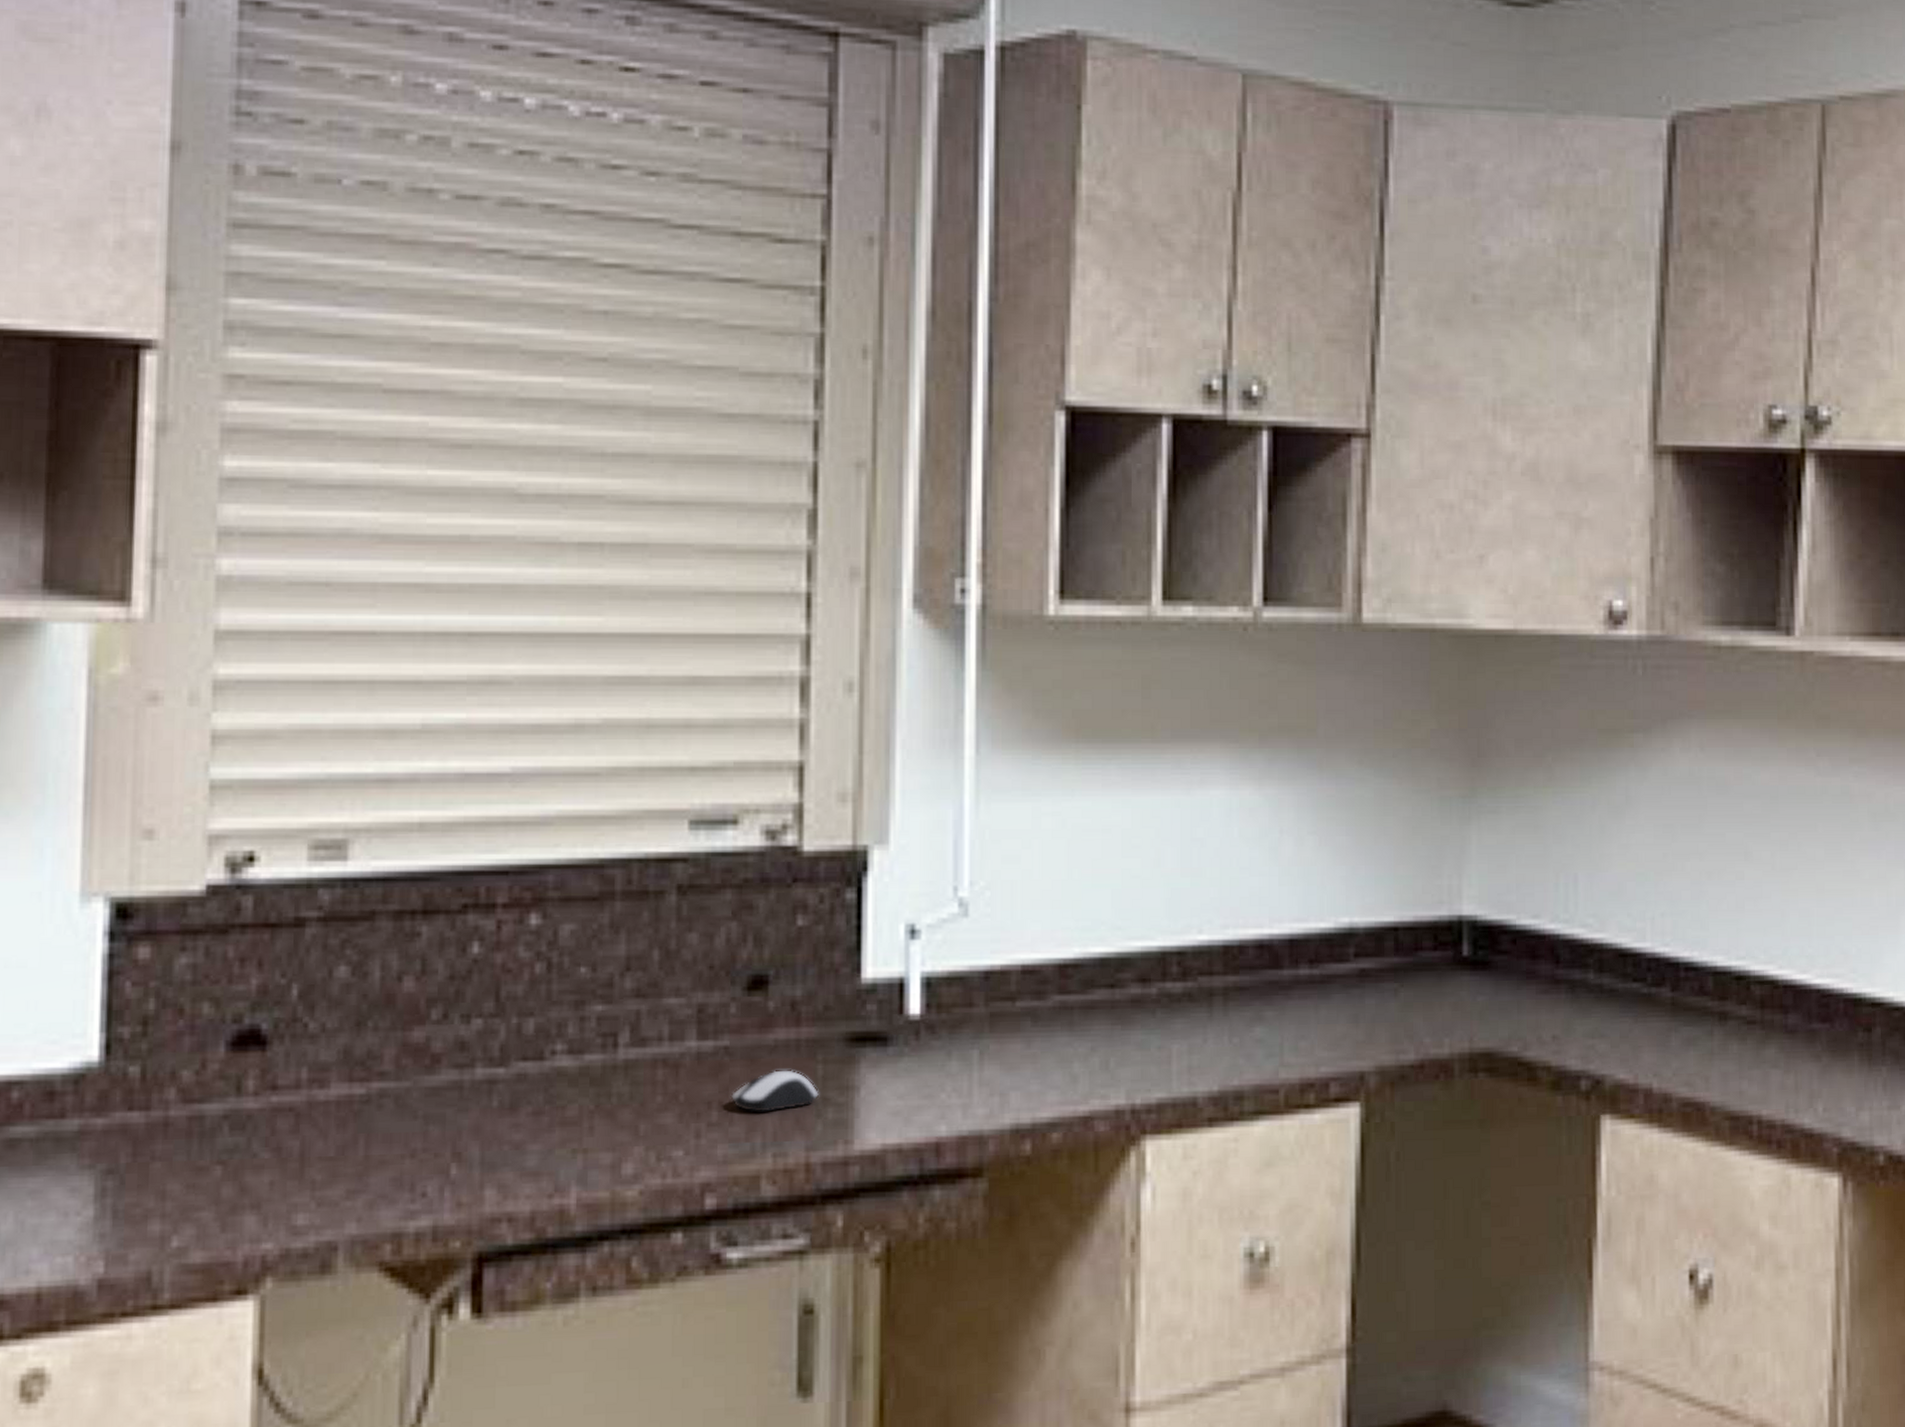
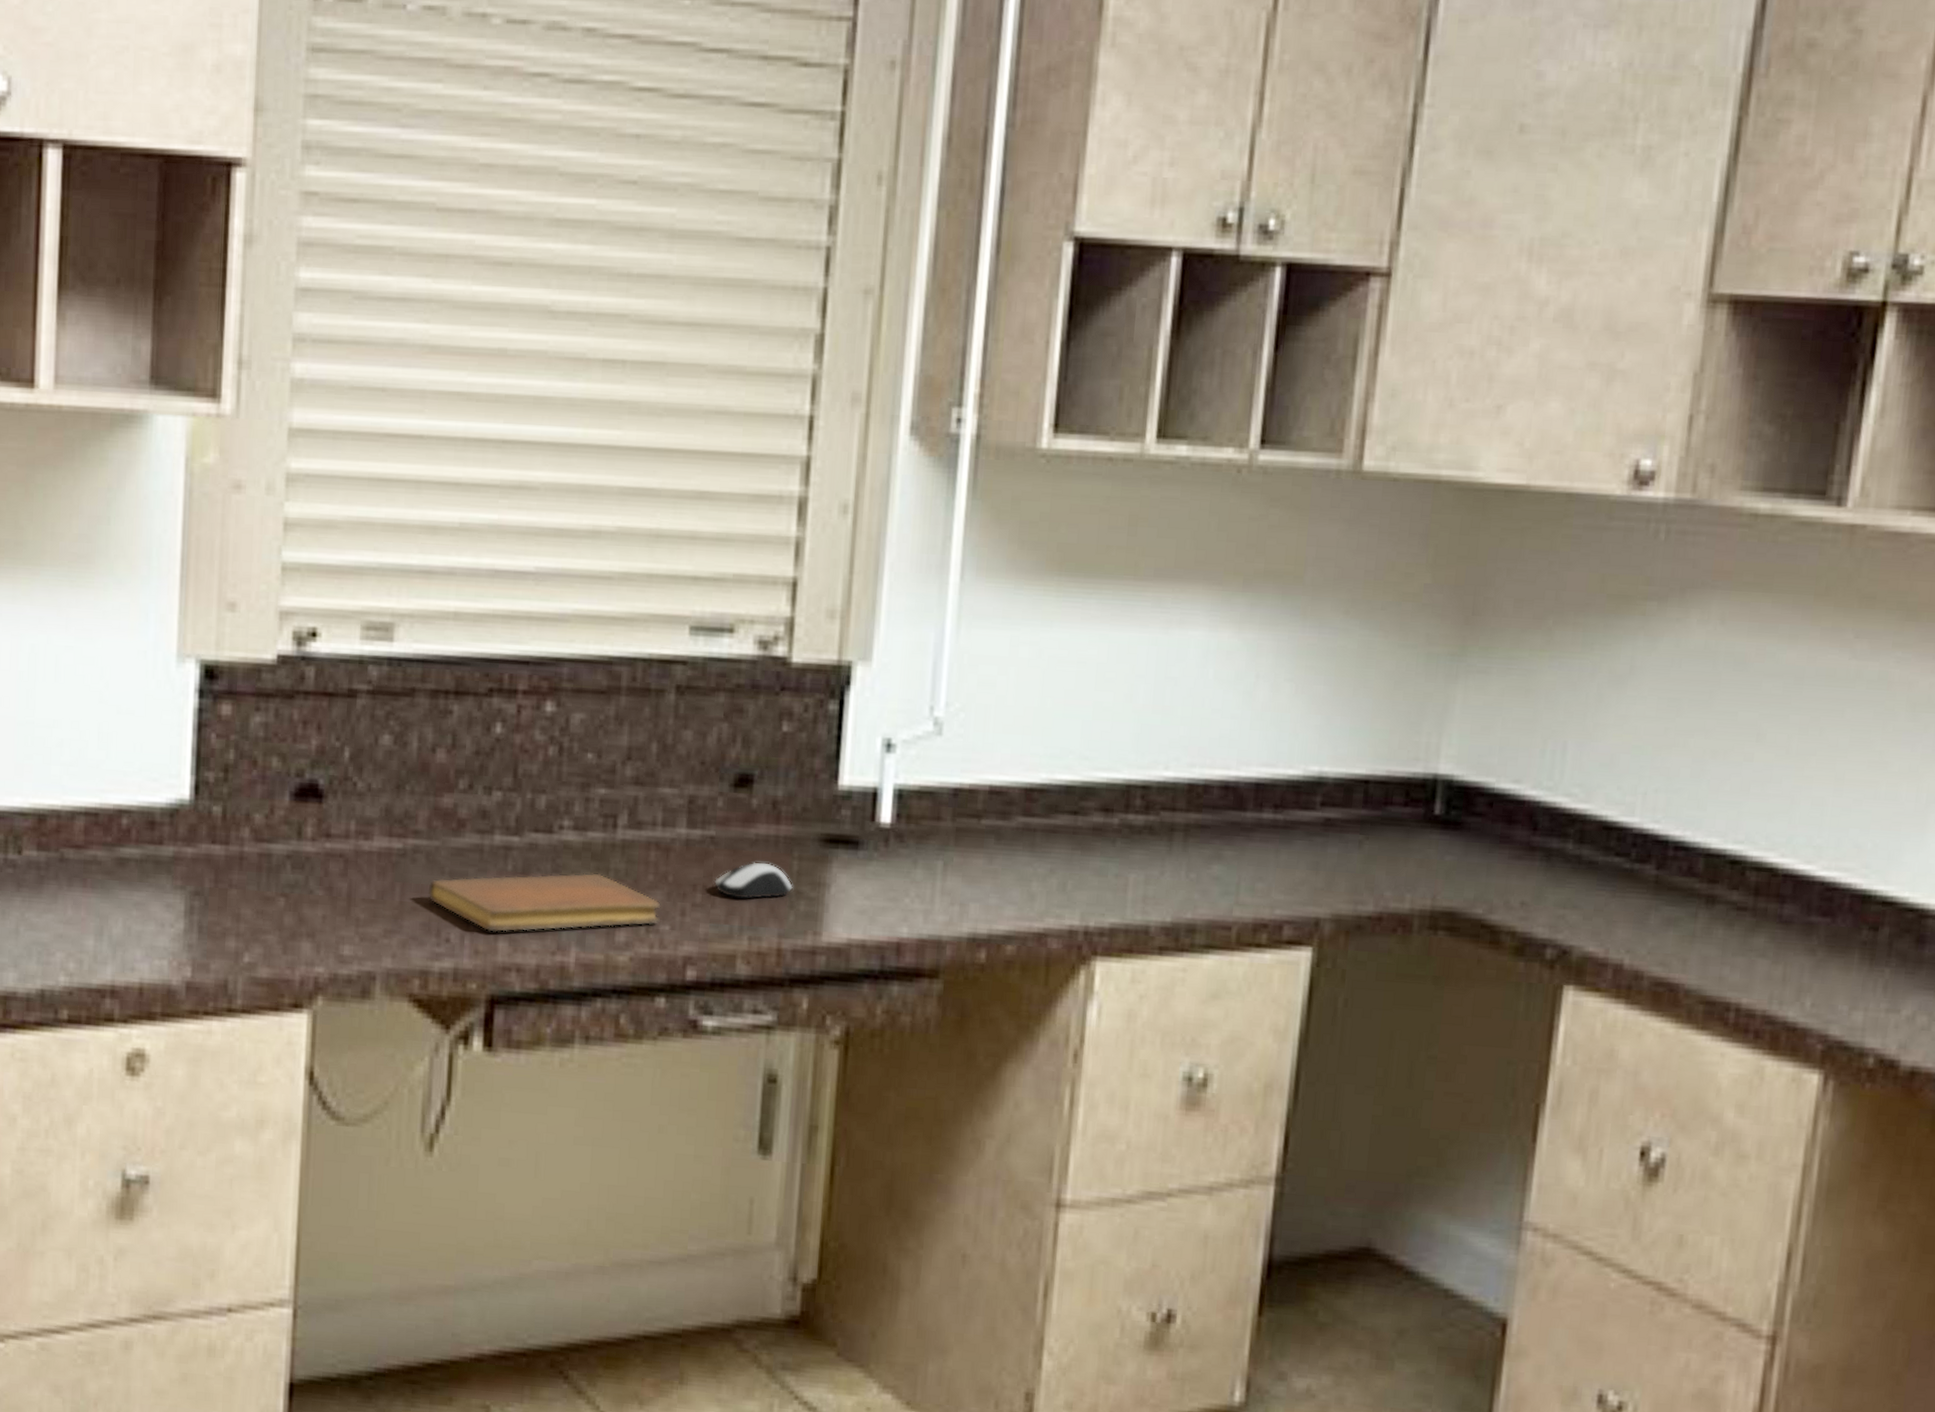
notebook: none [398,1100,672,1180] -> present [428,873,661,932]

